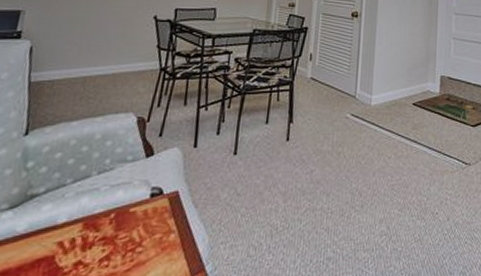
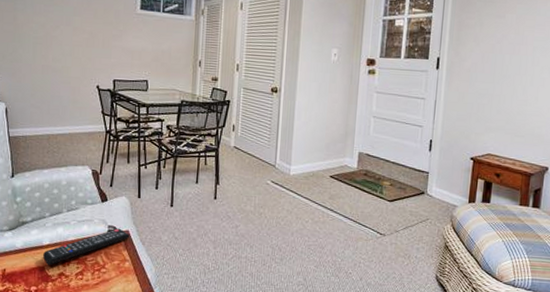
remote control: none [54,189,180,252] -> present [43,228,130,265]

